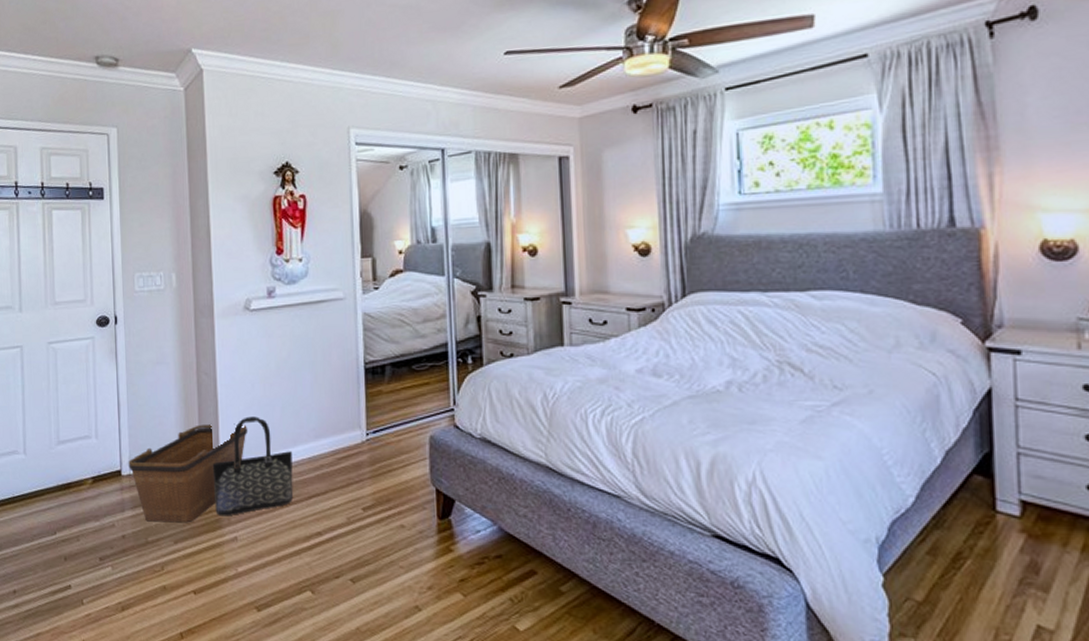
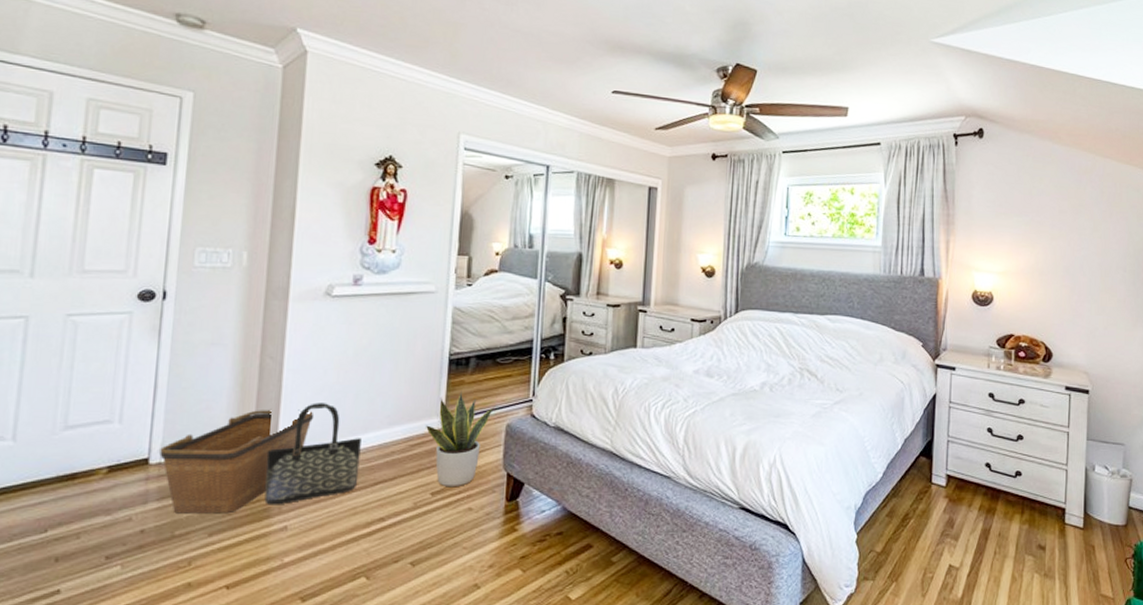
potted plant: none [350,401,416,503] -> present [426,391,495,488]

